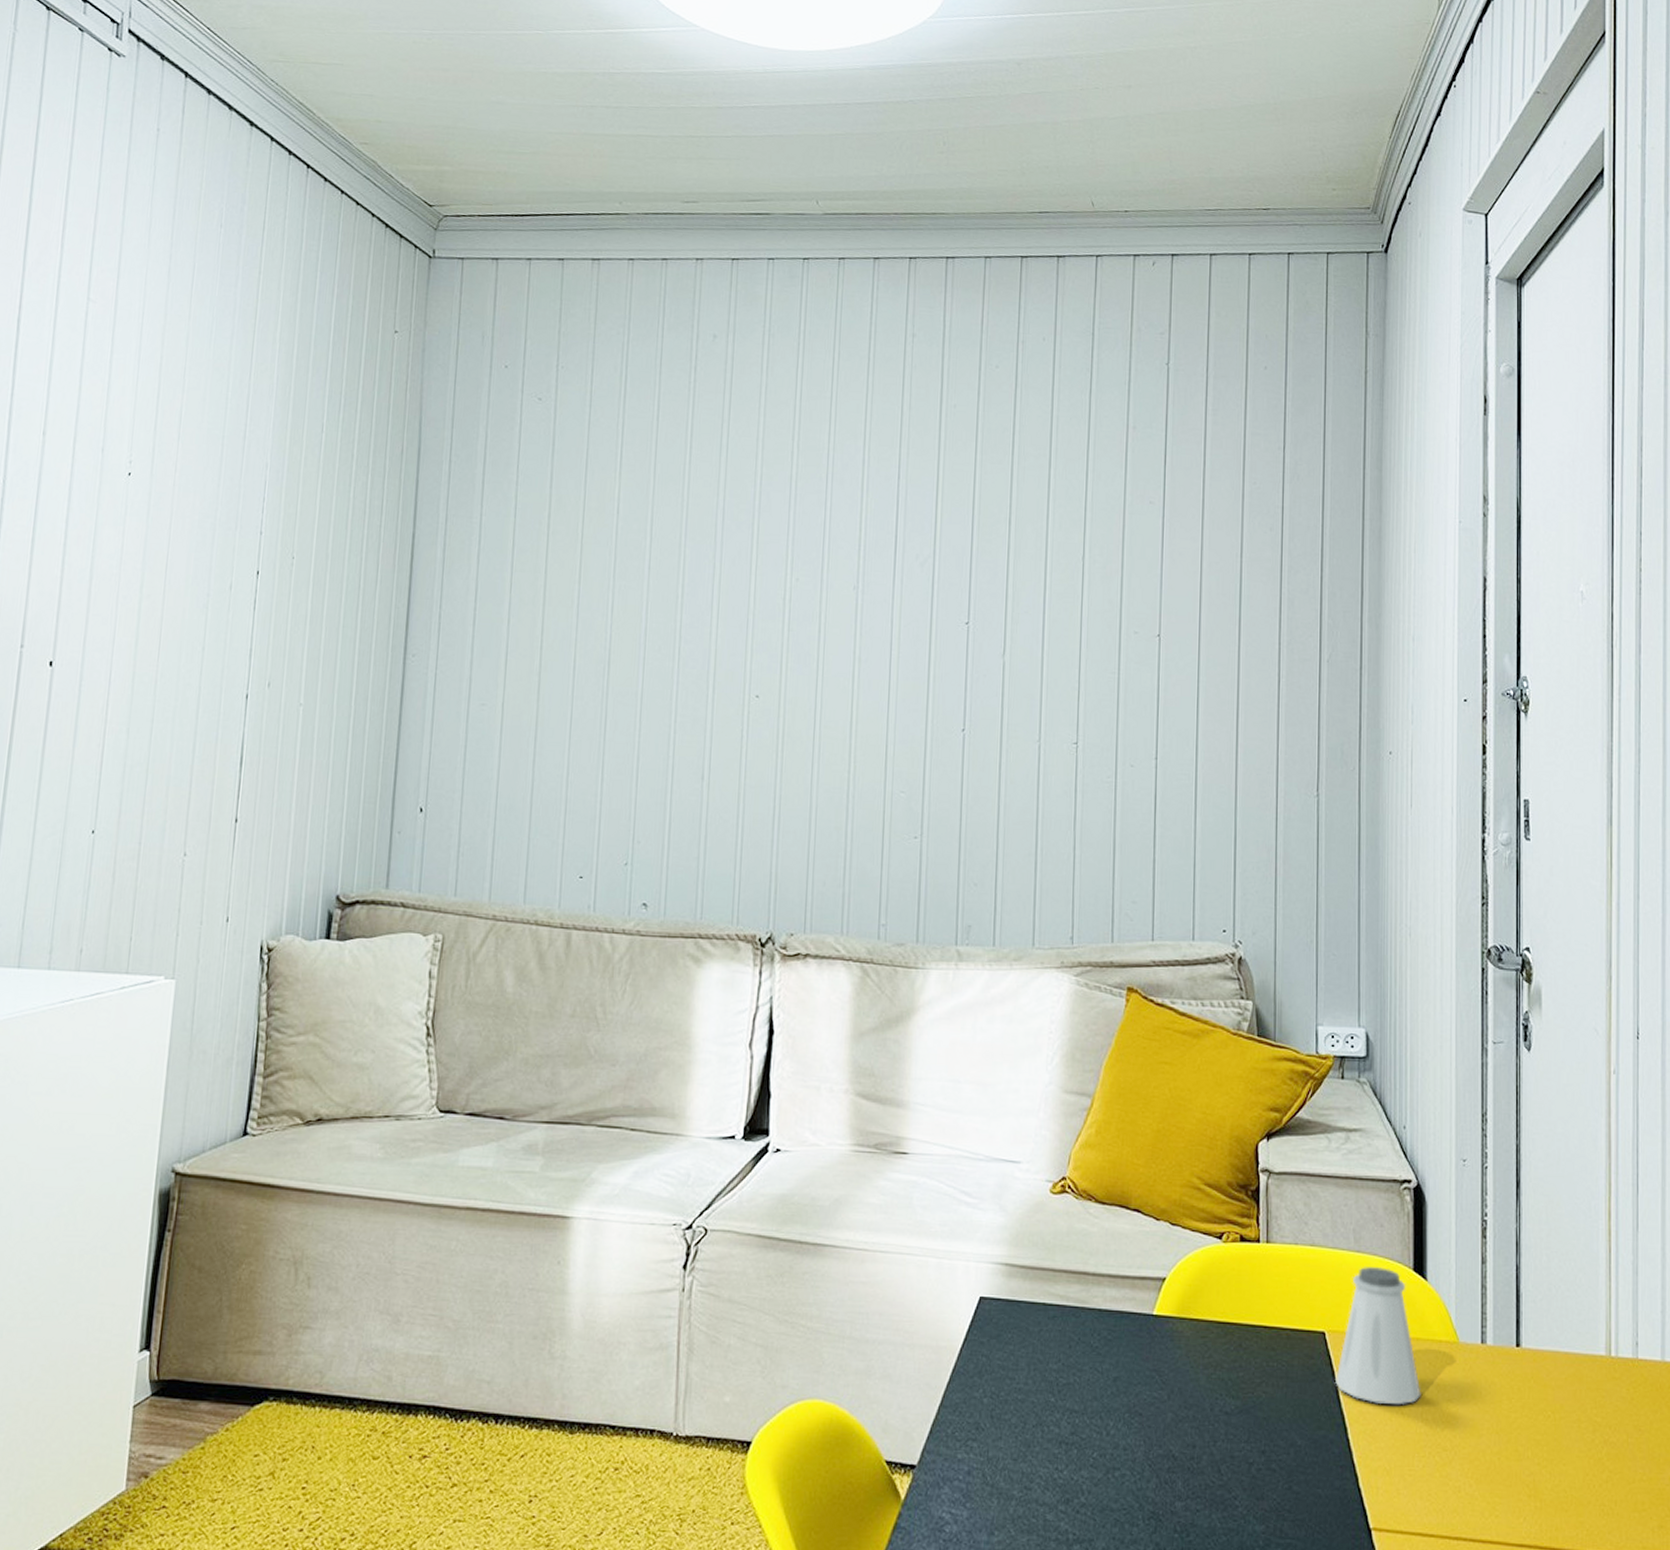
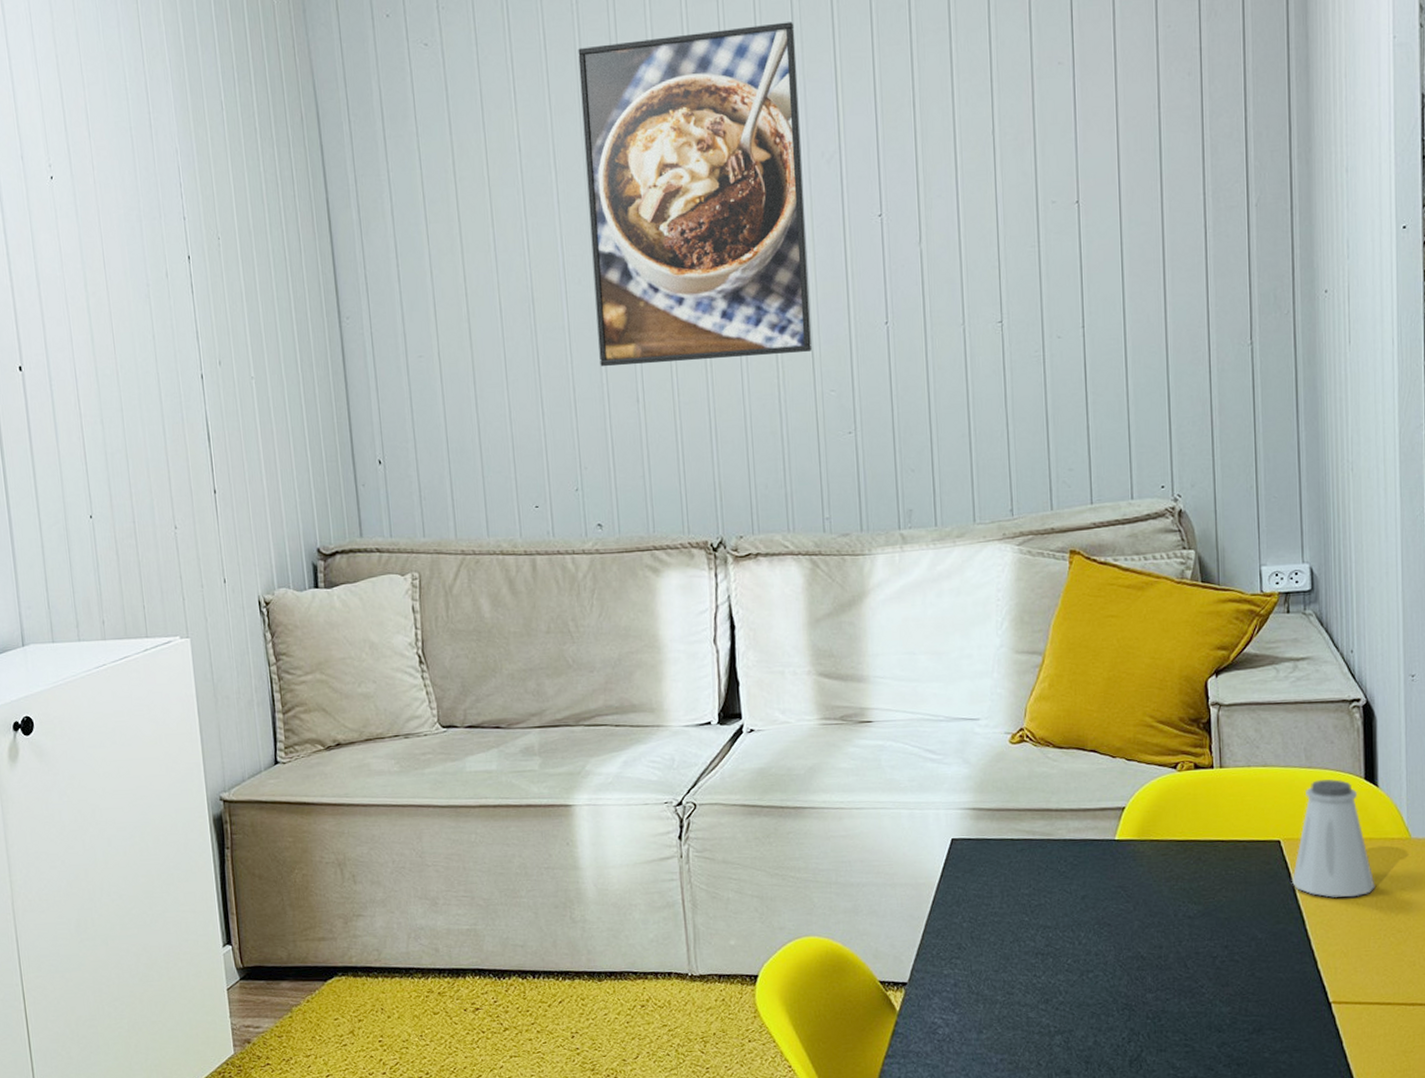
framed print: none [669,423,903,749] -> present [578,21,812,367]

